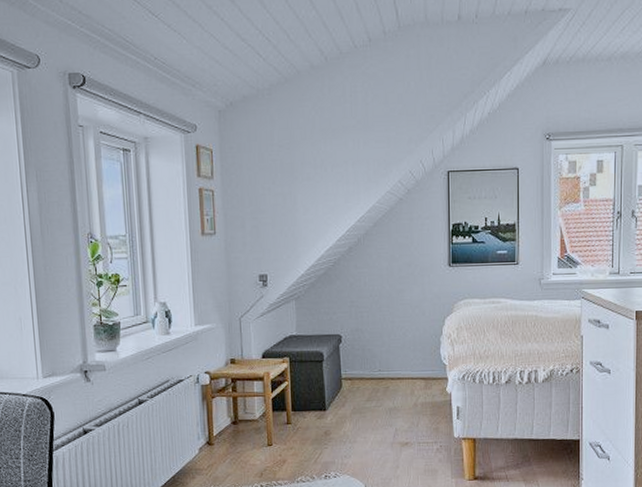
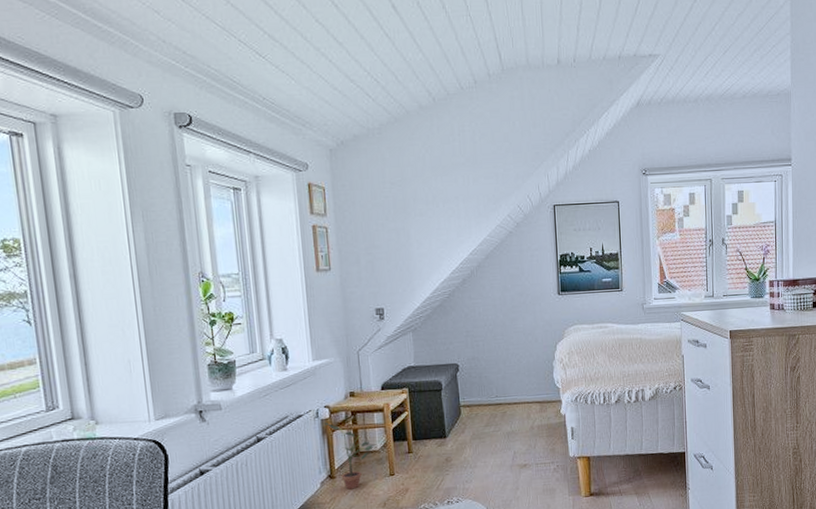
potted plant: none [205,388,252,457] -> present [324,422,373,490]

